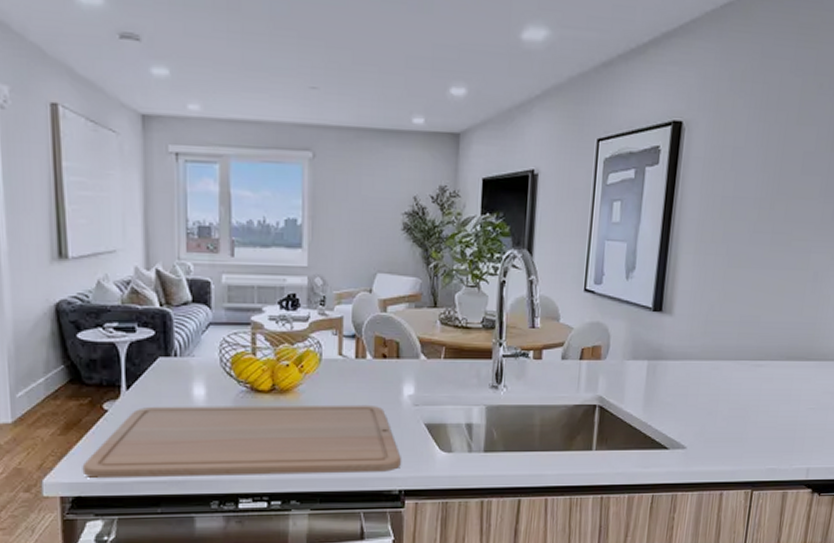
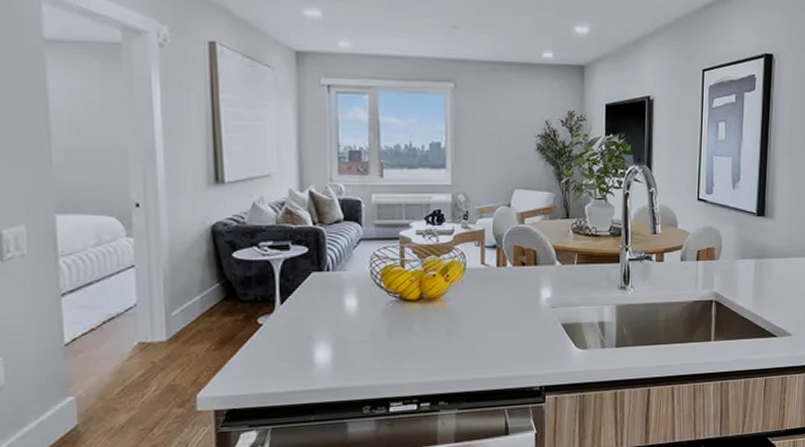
chopping board: present [82,404,401,479] -> none [236,308,541,391]

